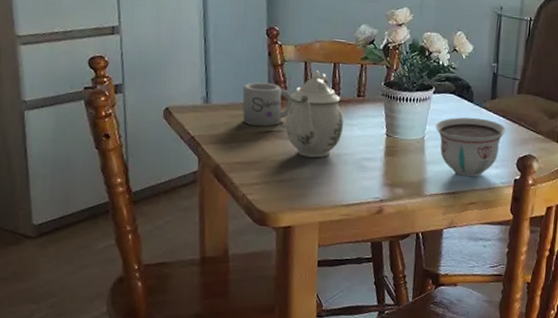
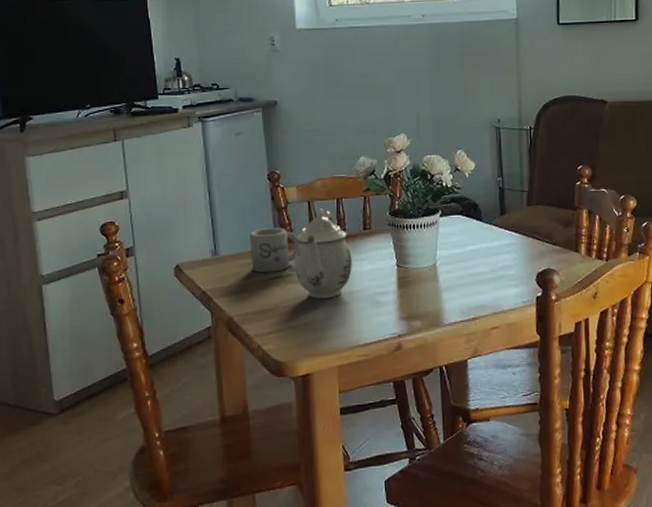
bowl: present [435,117,506,178] -> none [446,236,521,300]

